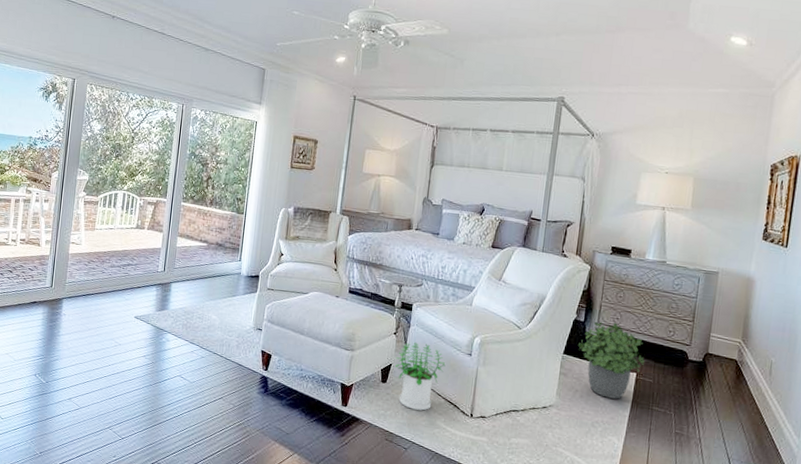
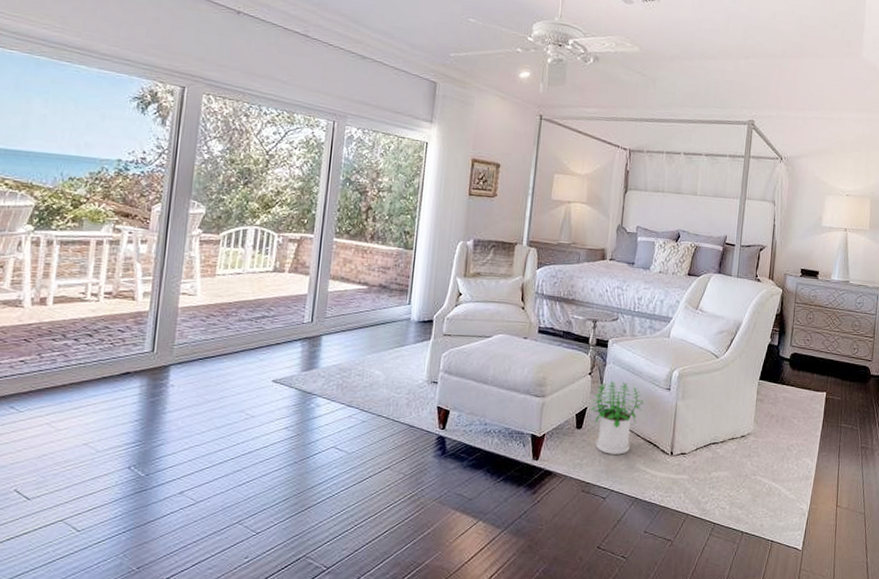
potted plant: present [577,321,644,399] -> none [772,344,833,420]

